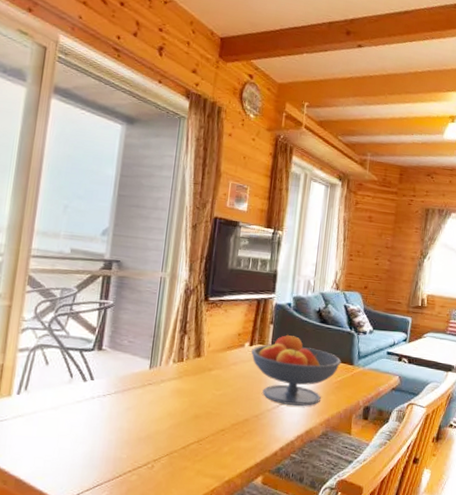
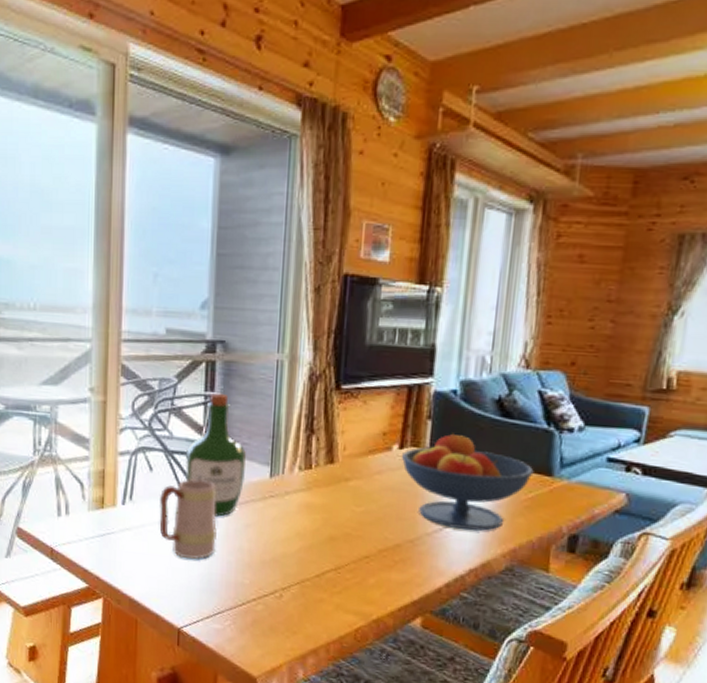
mug: none [50,371,103,440] -> present [159,479,217,560]
wine bottle: none [77,301,131,403] -> present [185,393,246,518]

